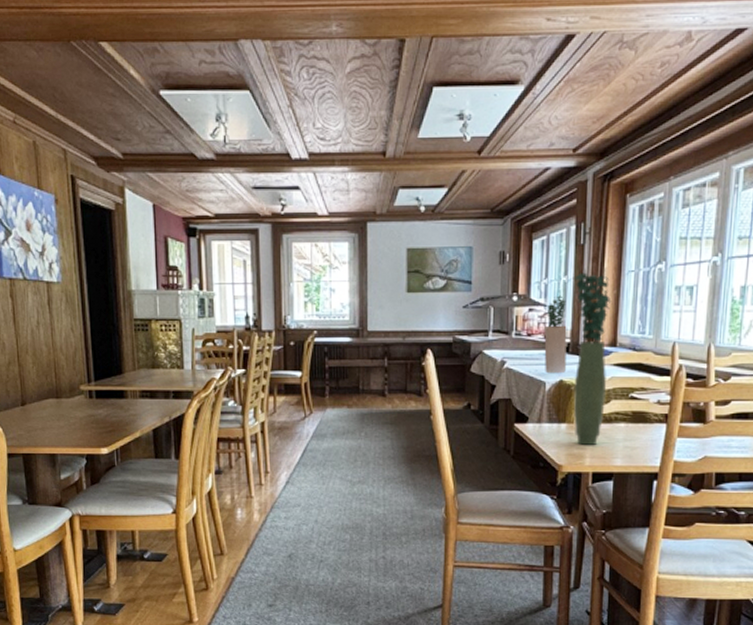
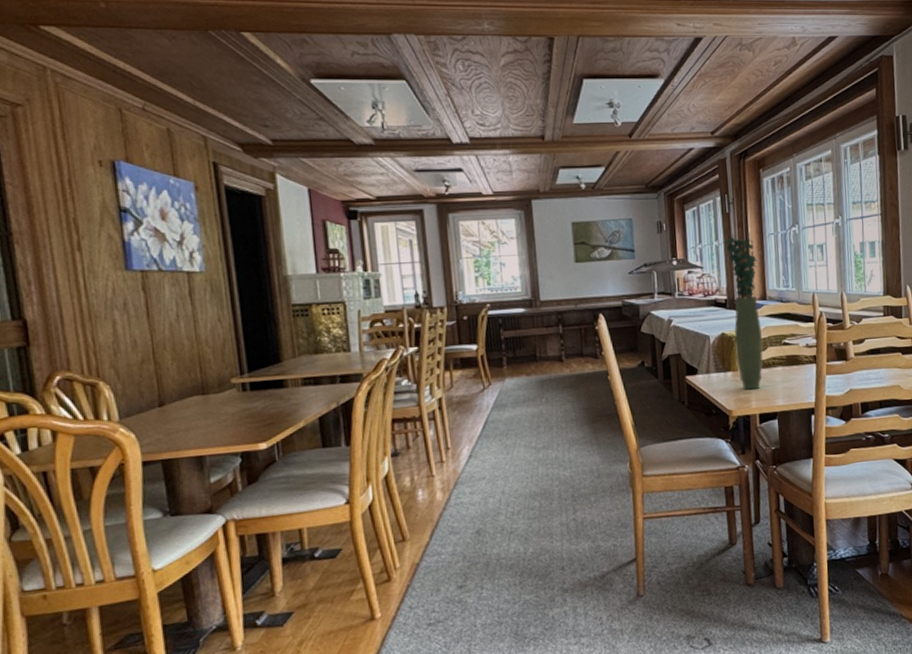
vase: present [544,292,567,374] -> none [703,255,726,328]

